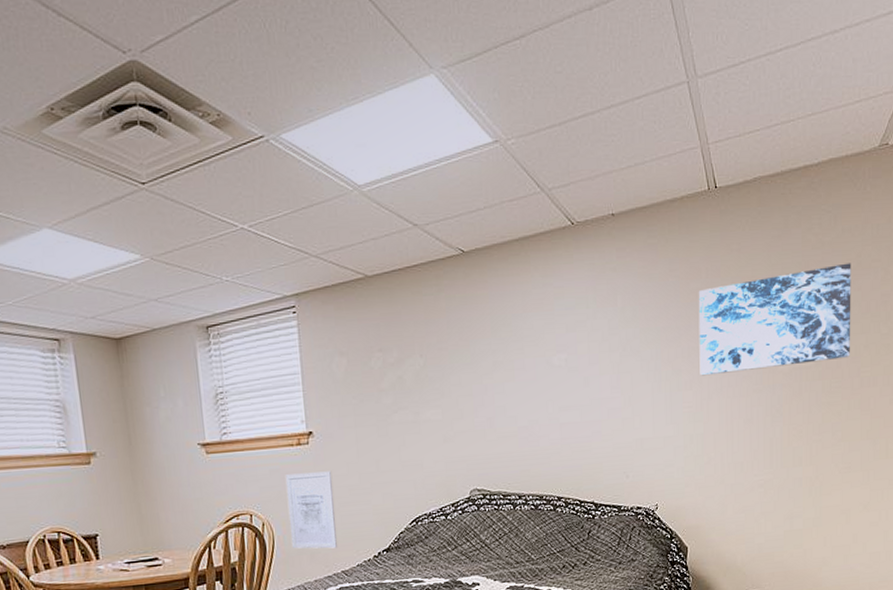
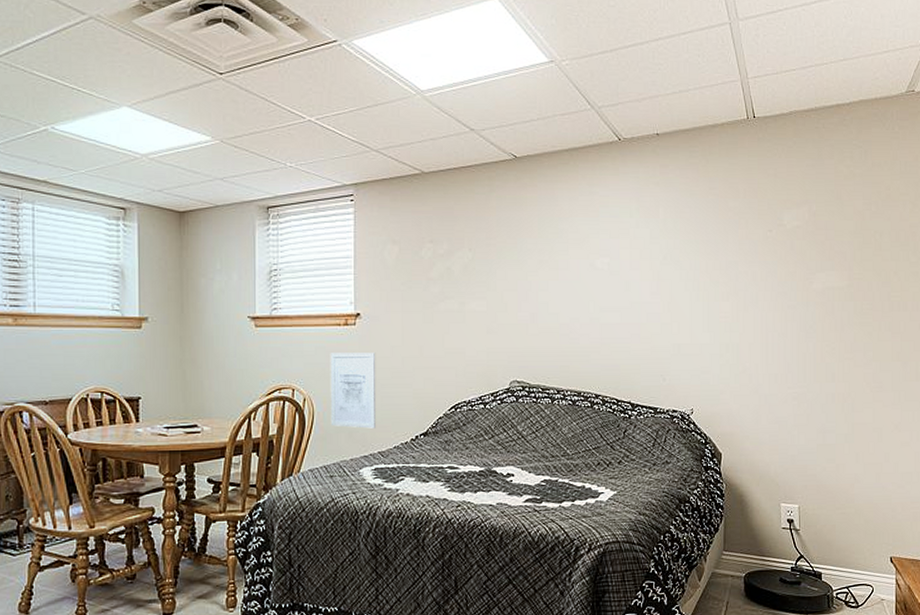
wall art: present [698,263,851,376] -> none [736,194,881,289]

